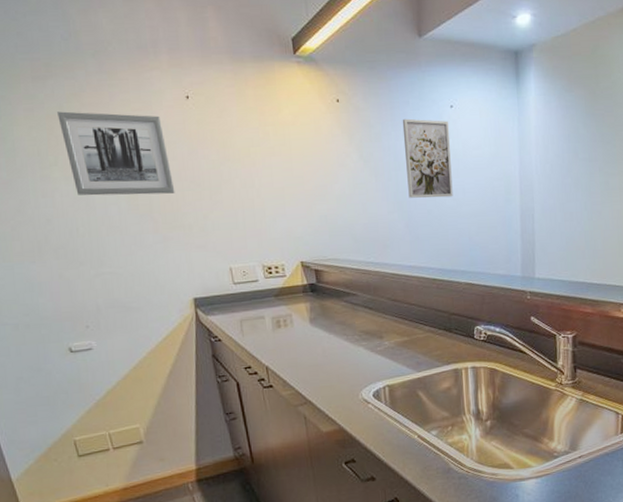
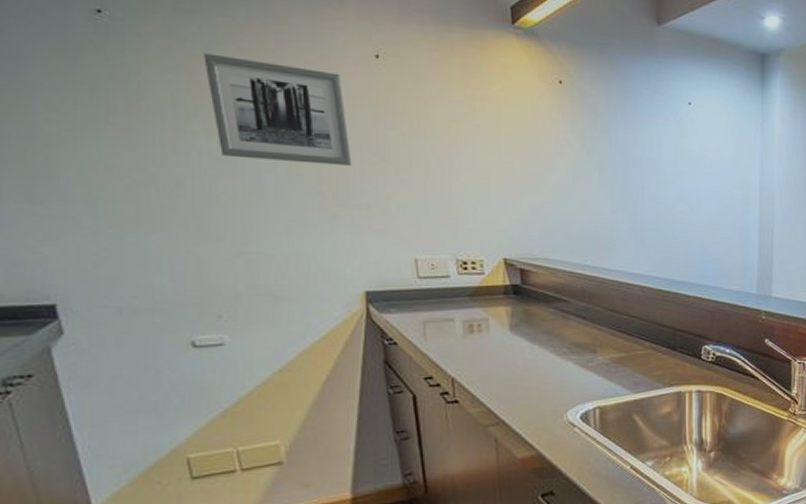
wall art: present [402,118,453,198] -> none [633,110,686,201]

